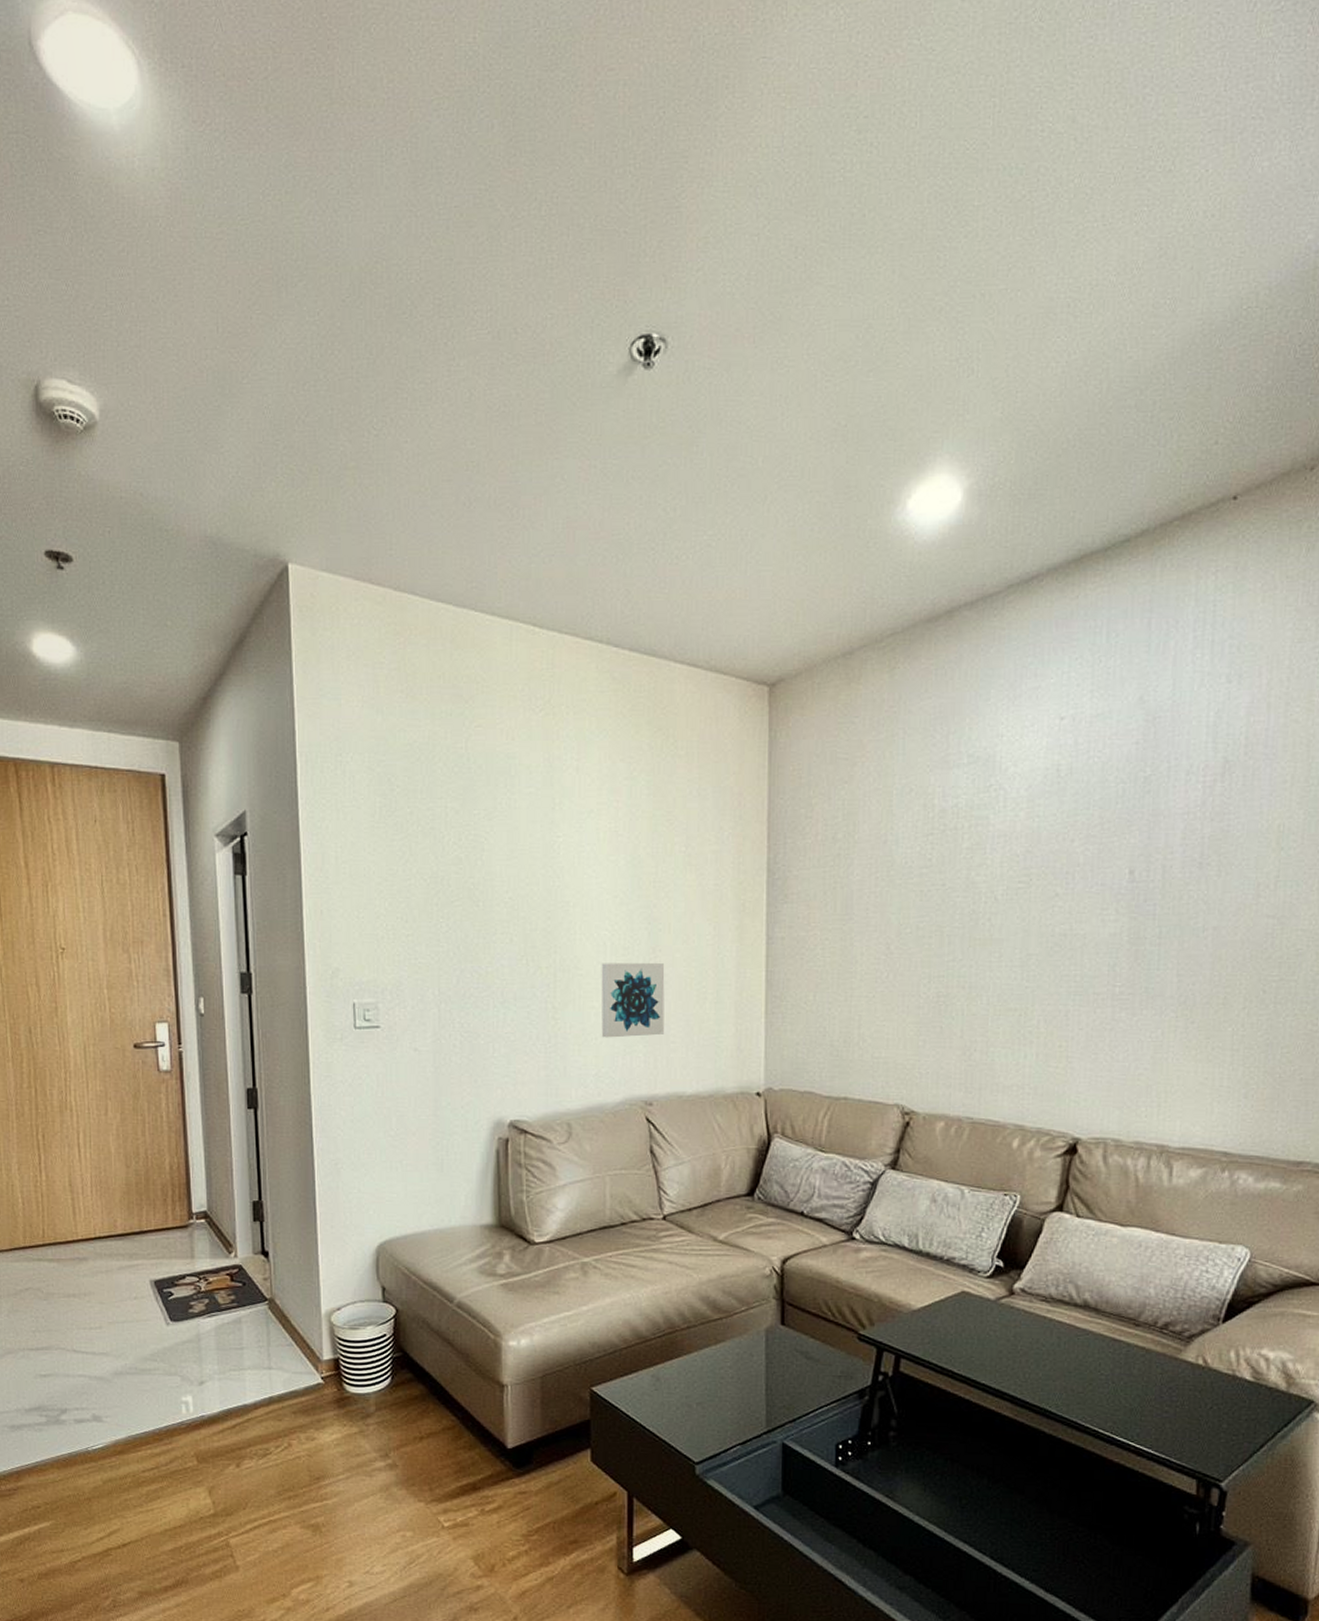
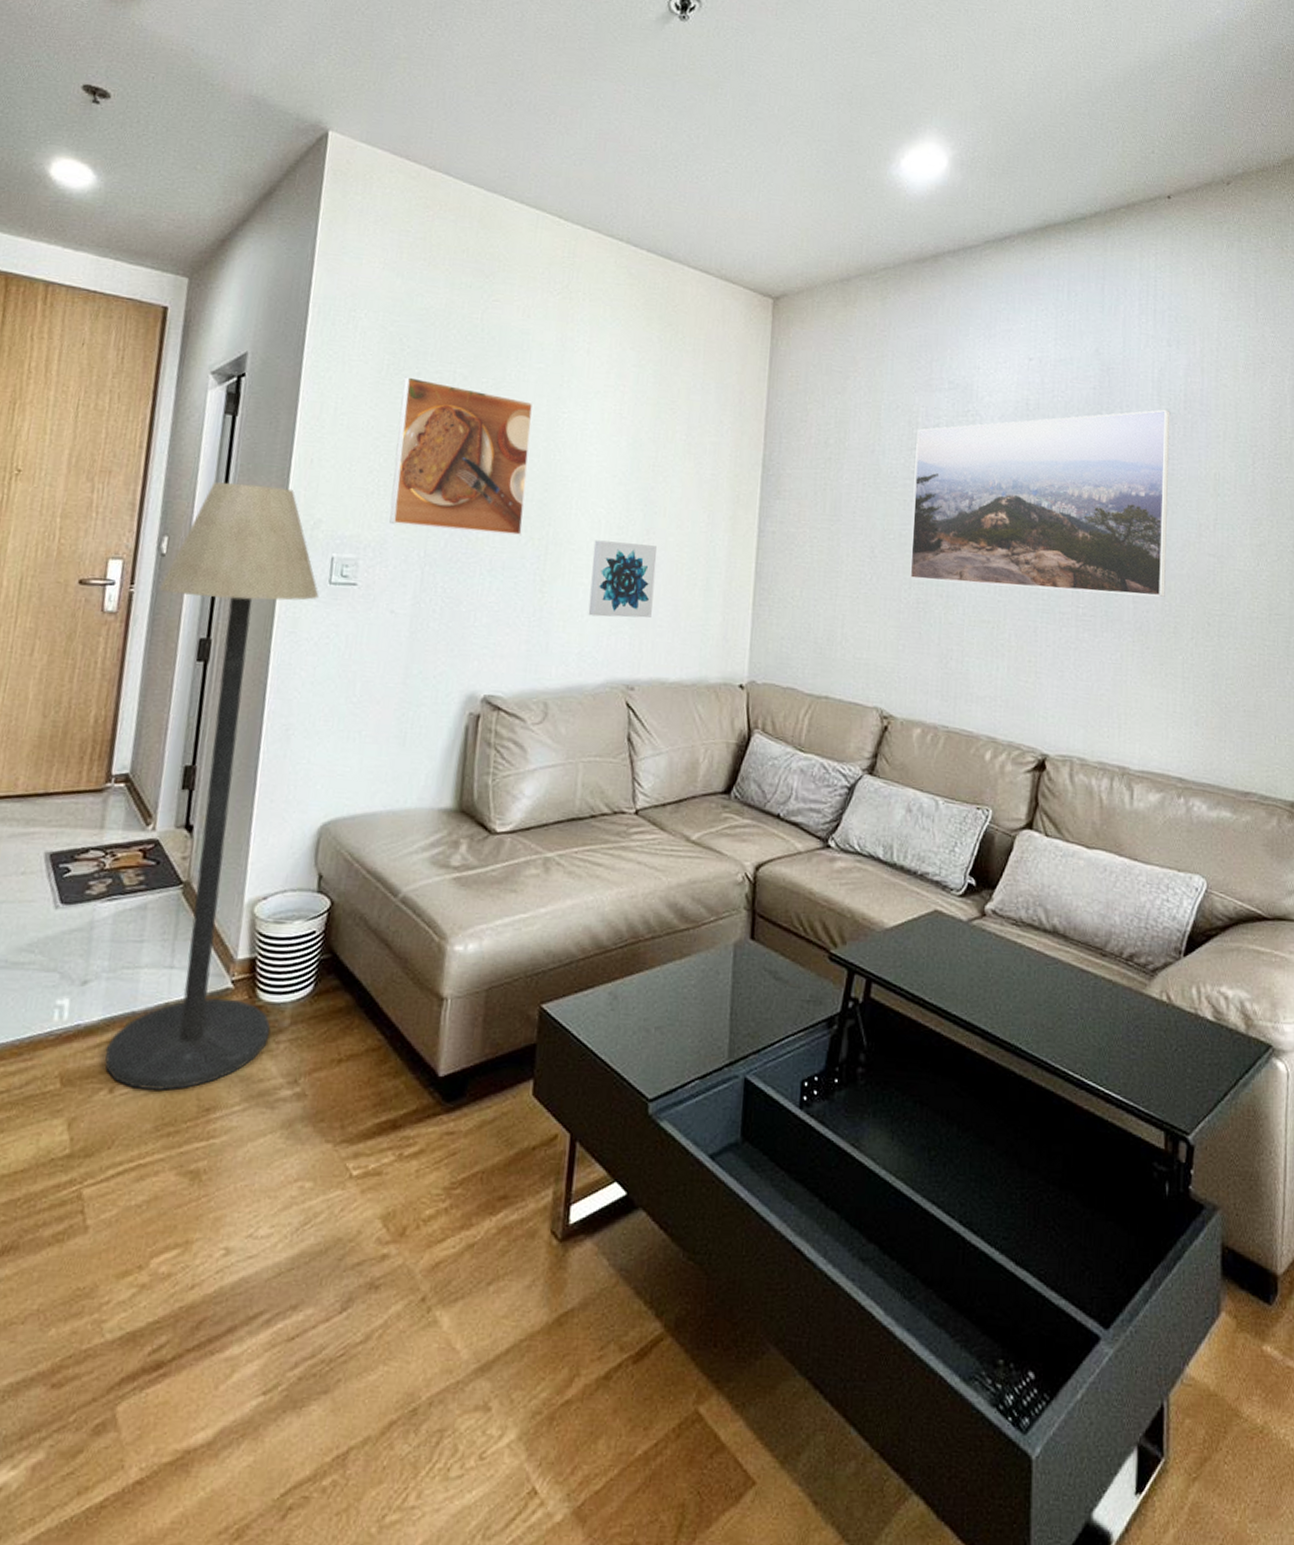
floor lamp: none [204,941,360,1465] -> present [105,482,319,1091]
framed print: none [396,816,529,967] -> present [389,376,534,536]
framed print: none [929,757,1228,973] -> present [910,409,1171,597]

